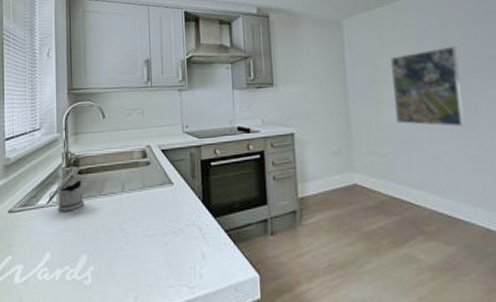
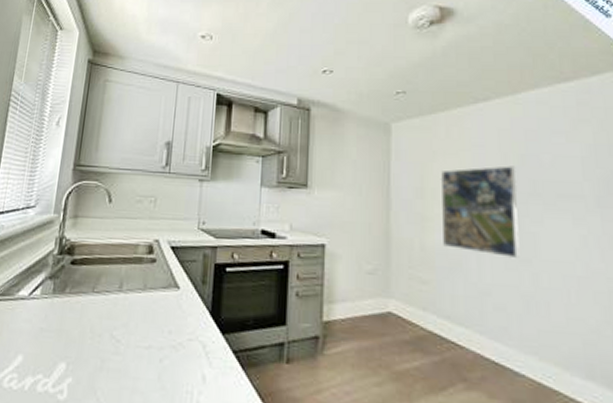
tea glass holder: present [48,179,84,211] -> none [31,270,75,307]

